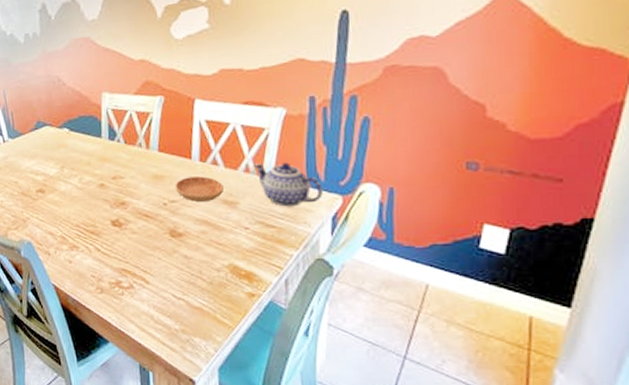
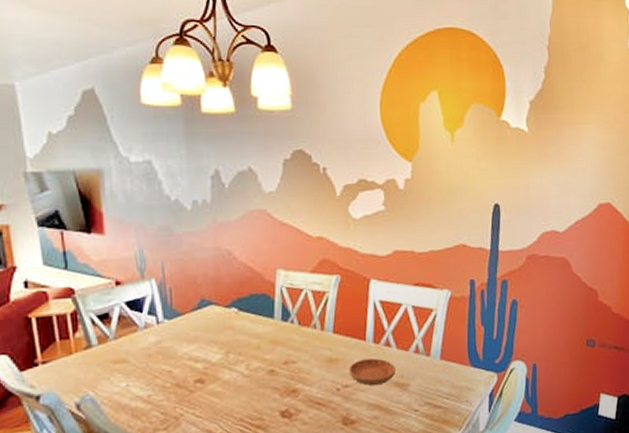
teapot: present [254,162,323,207] -> none [423,342,482,387]

